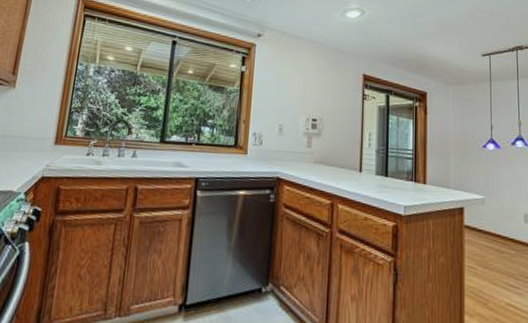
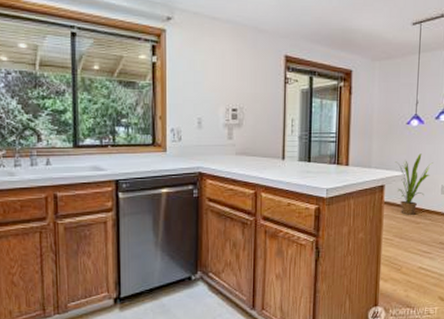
house plant: none [473,178,513,243] -> present [395,154,433,215]

